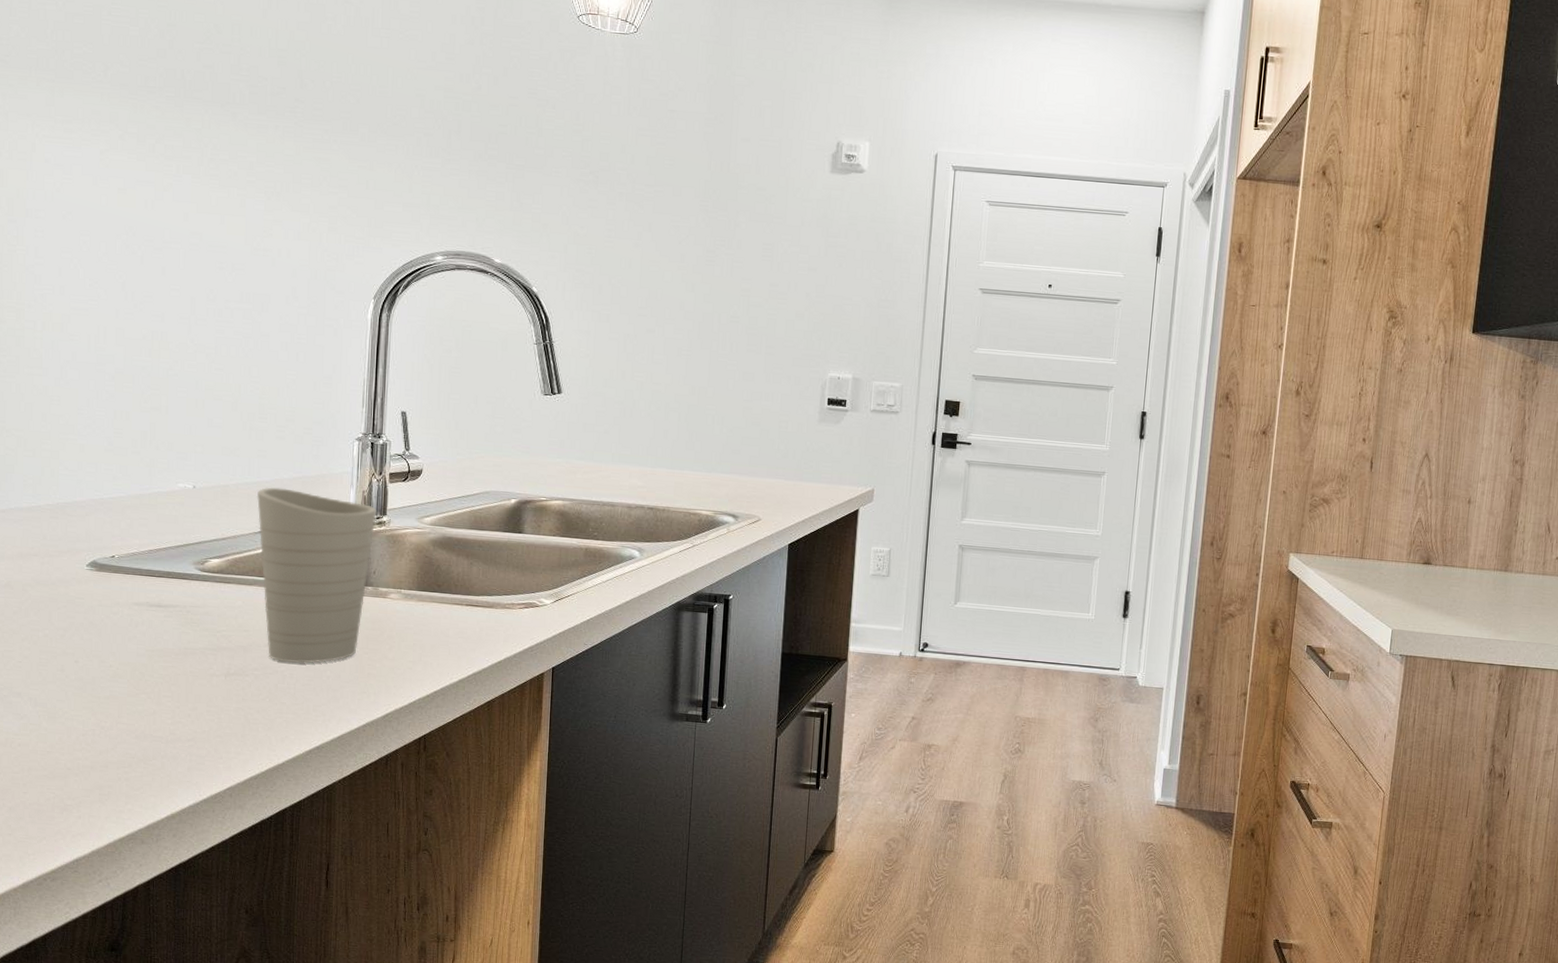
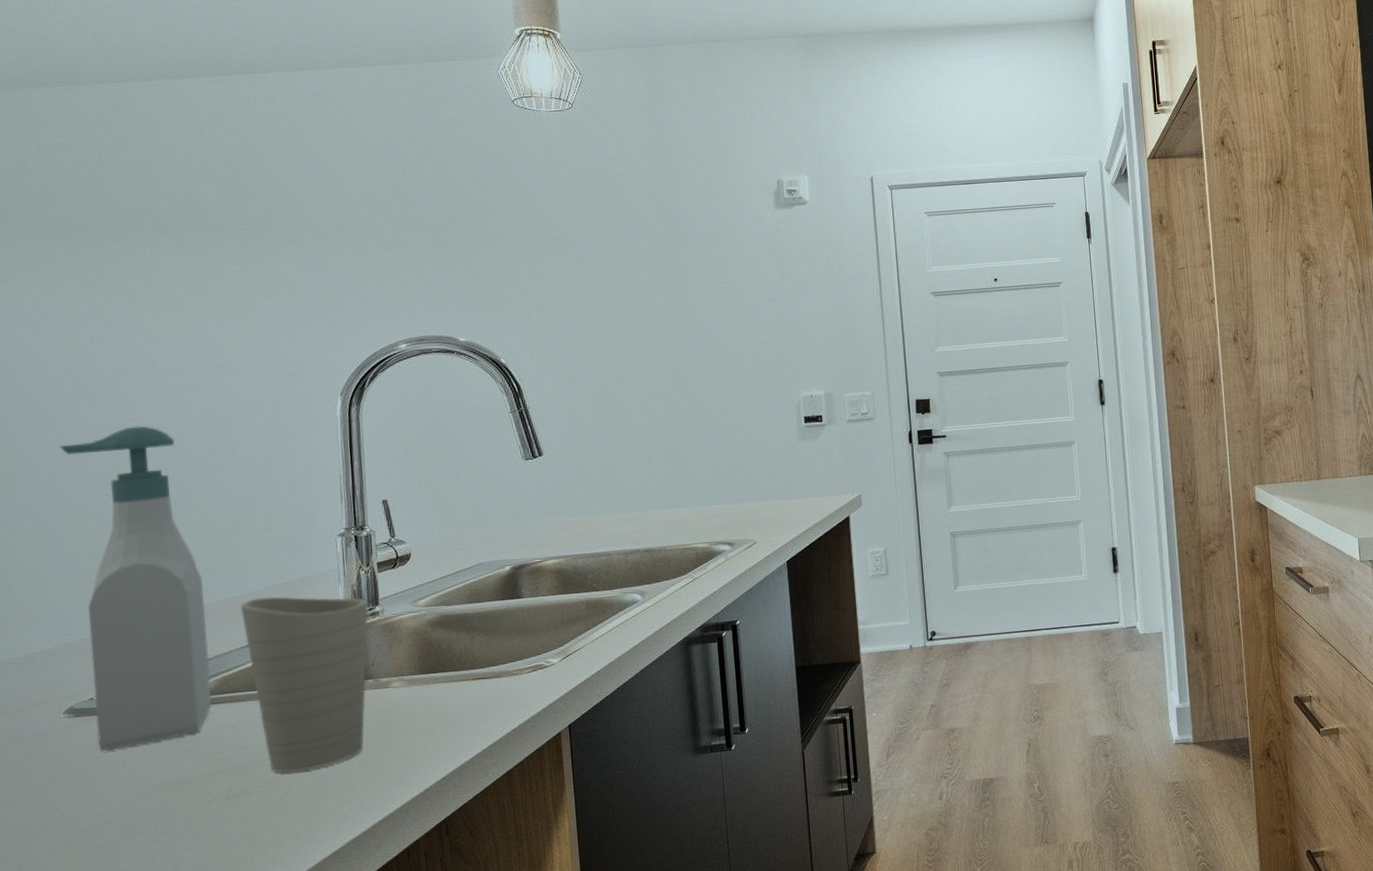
soap bottle: none [107,296,225,609] -> present [60,426,212,751]

